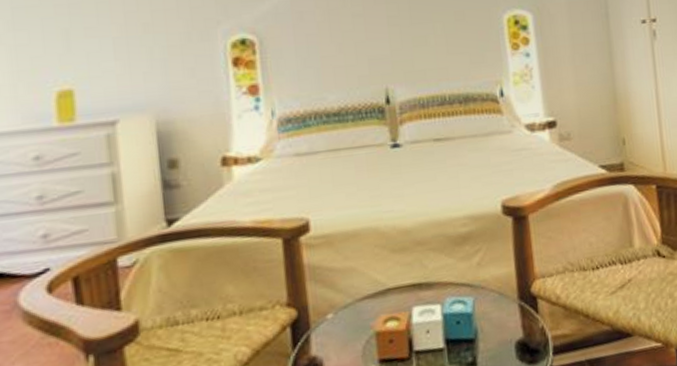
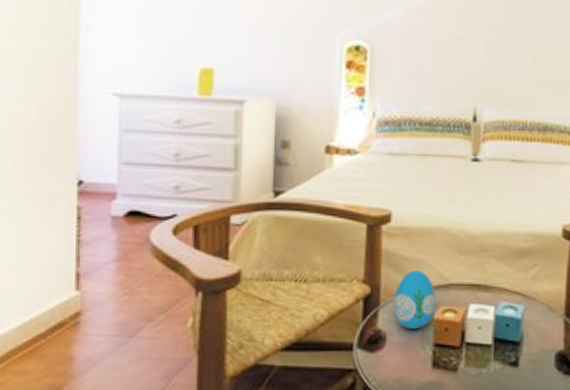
decorative egg: none [325,280,376,349] -> present [393,270,436,329]

